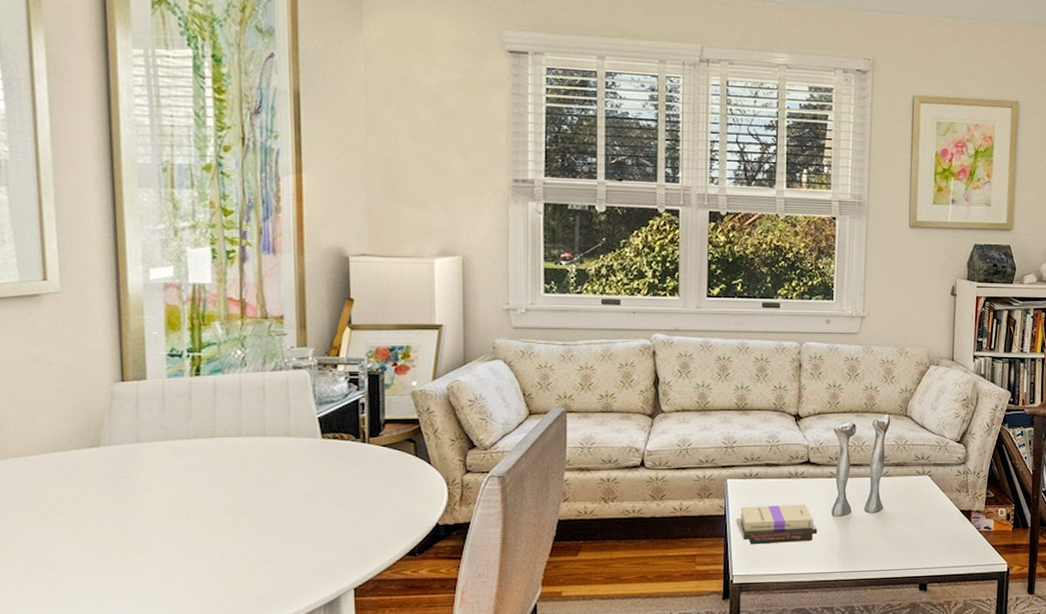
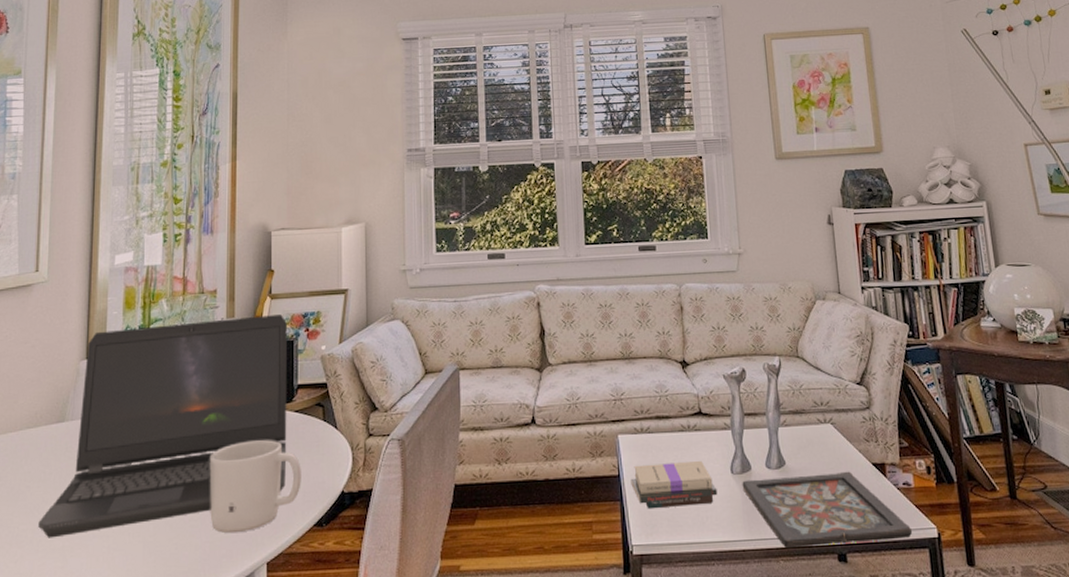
laptop computer: none [78,346,374,564] -> present [38,314,287,538]
mug: none [283,473,391,561] -> present [209,440,301,534]
decorative tray: none [841,516,987,580] -> present [742,471,913,549]

